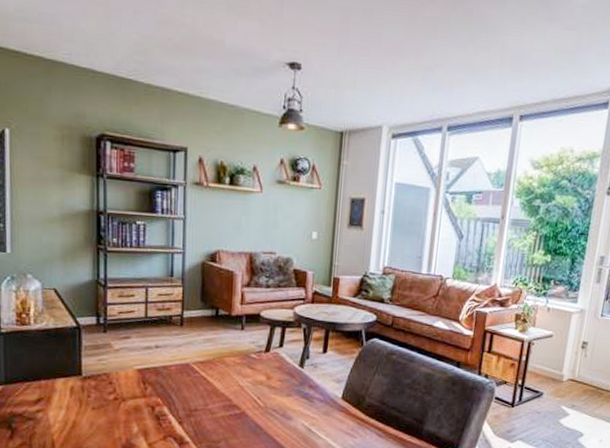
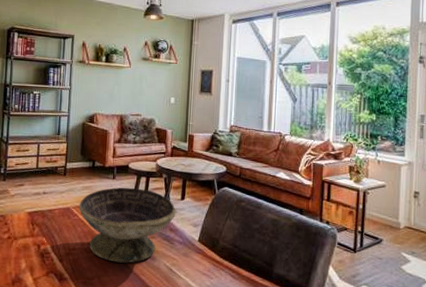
decorative bowl: none [200,339,316,424] -> present [78,187,176,263]

